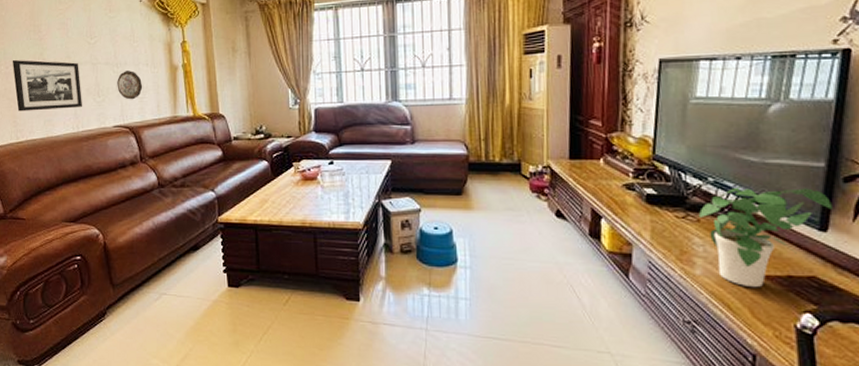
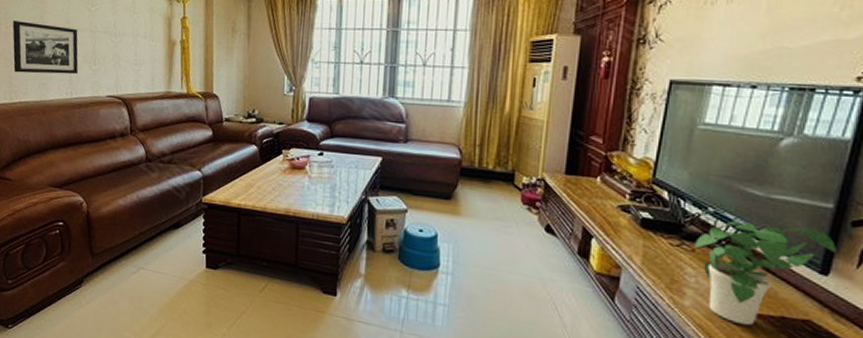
decorative plate: present [117,70,143,100] -> none [114,41,140,71]

